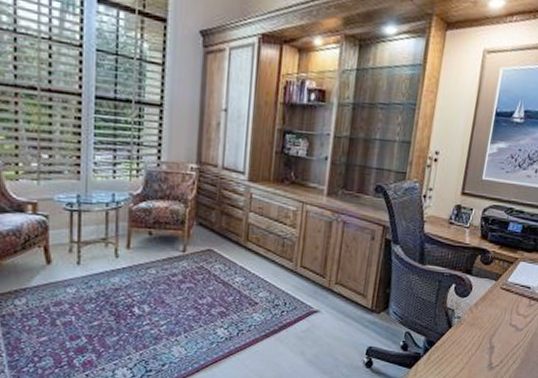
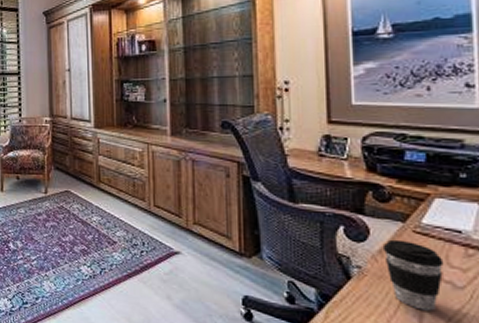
coffee cup: none [477,294,515,348] -> present [382,239,444,311]

